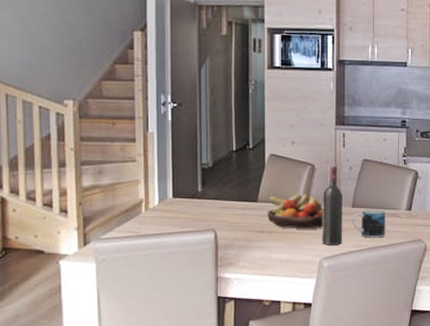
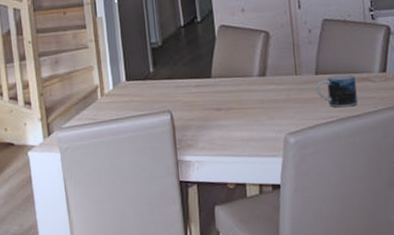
fruit bowl: present [267,194,323,229] -> none [223,64,285,104]
wine bottle: present [322,166,343,245] -> none [280,30,309,119]

